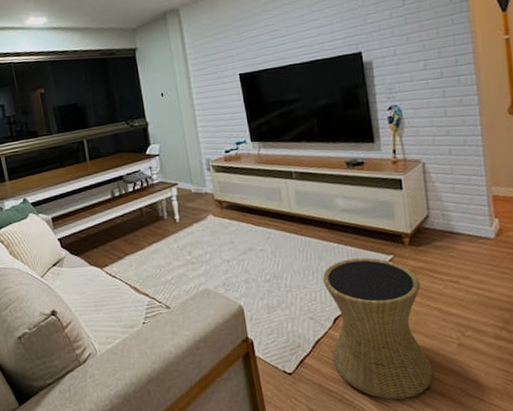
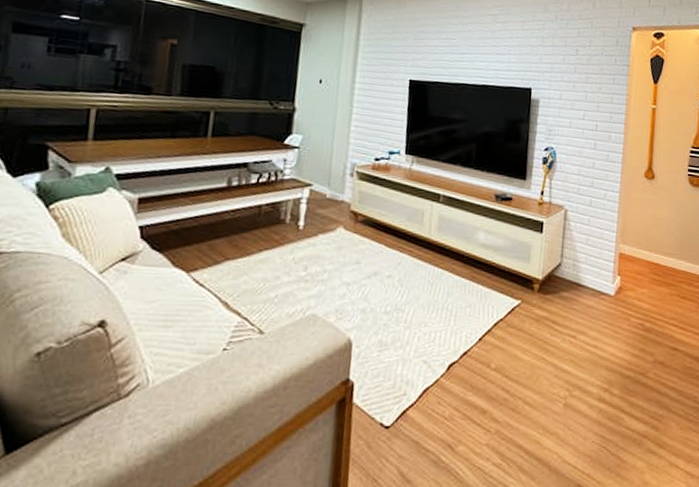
side table: present [323,257,433,400] -> none [437,299,541,464]

